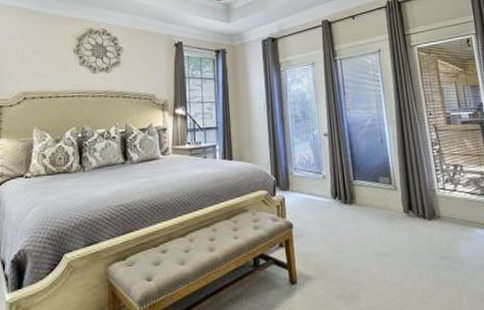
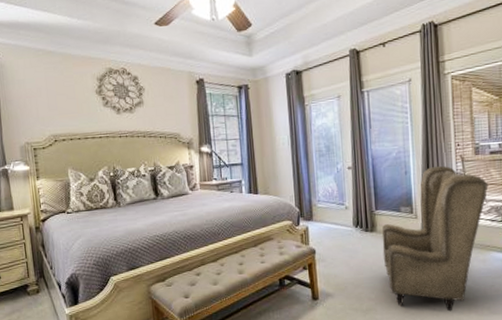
armchair: none [361,134,464,299] -> present [381,165,488,312]

